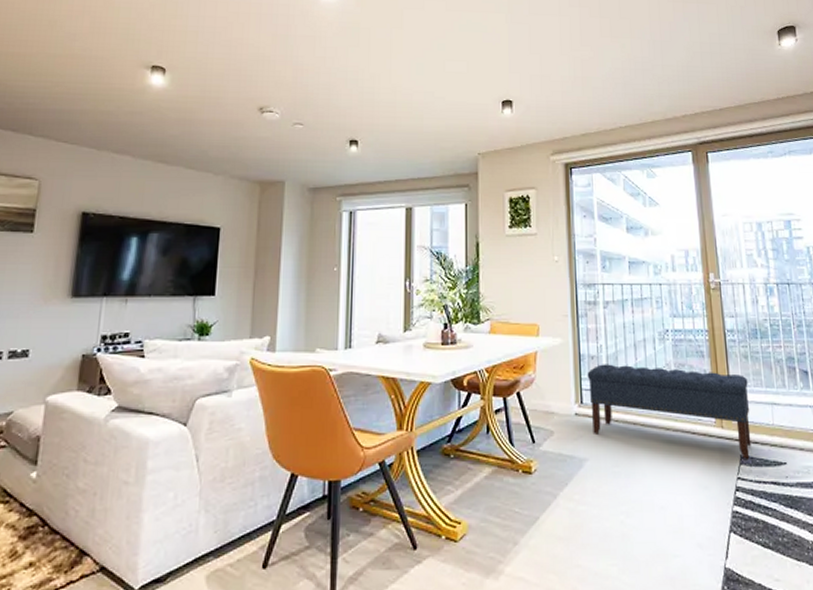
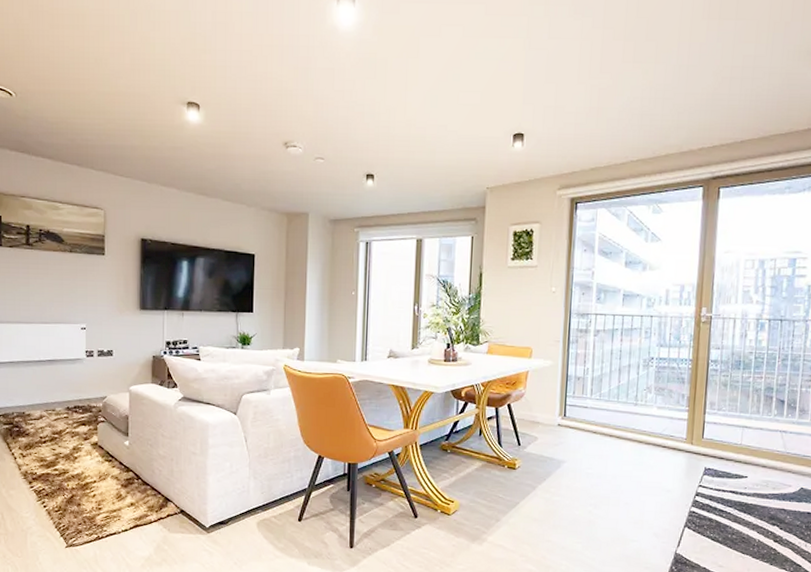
bench: present [587,364,752,459] -> none [572,384,724,471]

